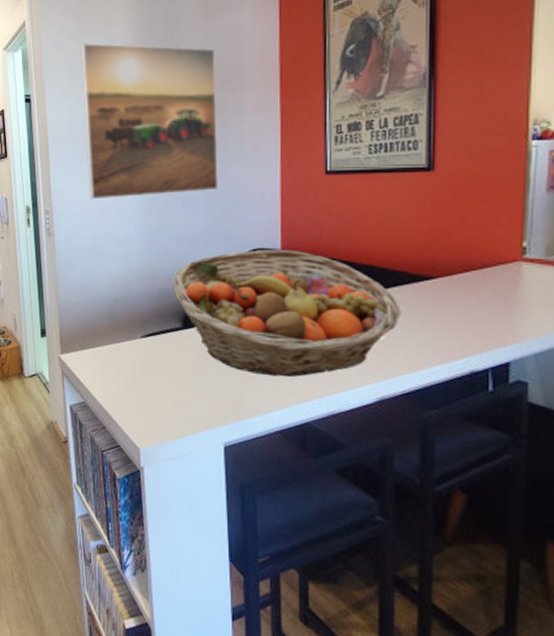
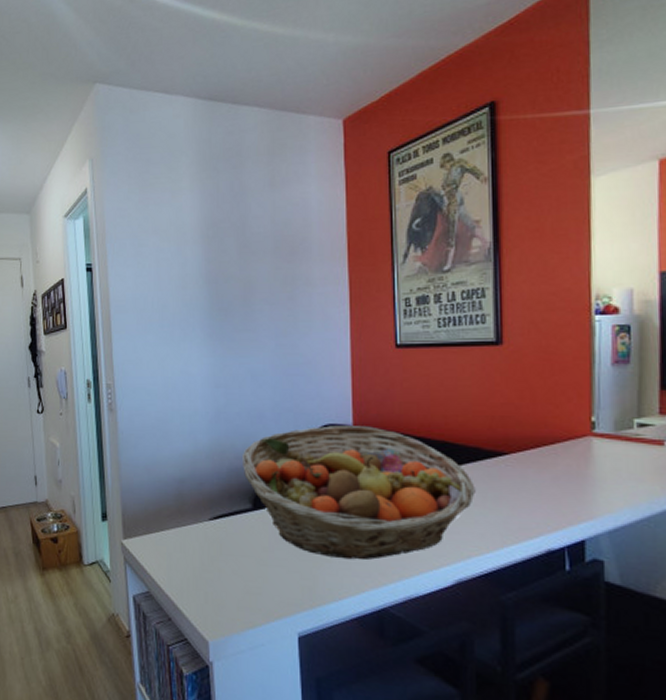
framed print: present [81,43,219,200] -> none [145,211,289,374]

